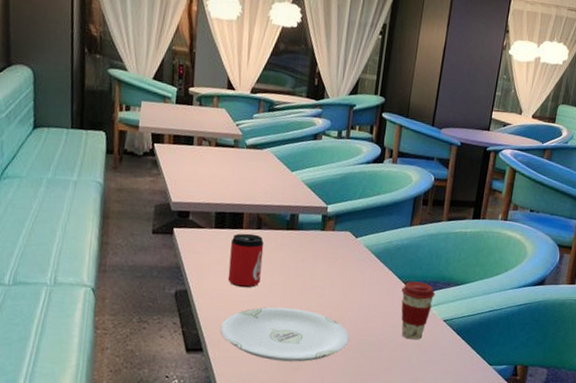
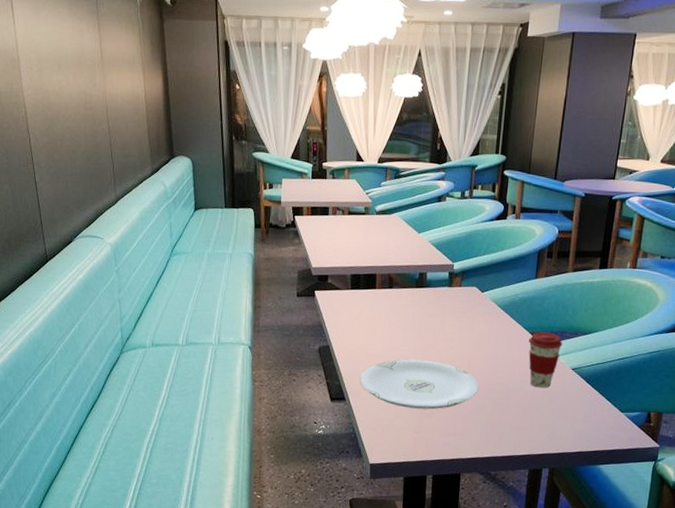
can: present [227,233,265,288] -> none [364,292,396,343]

